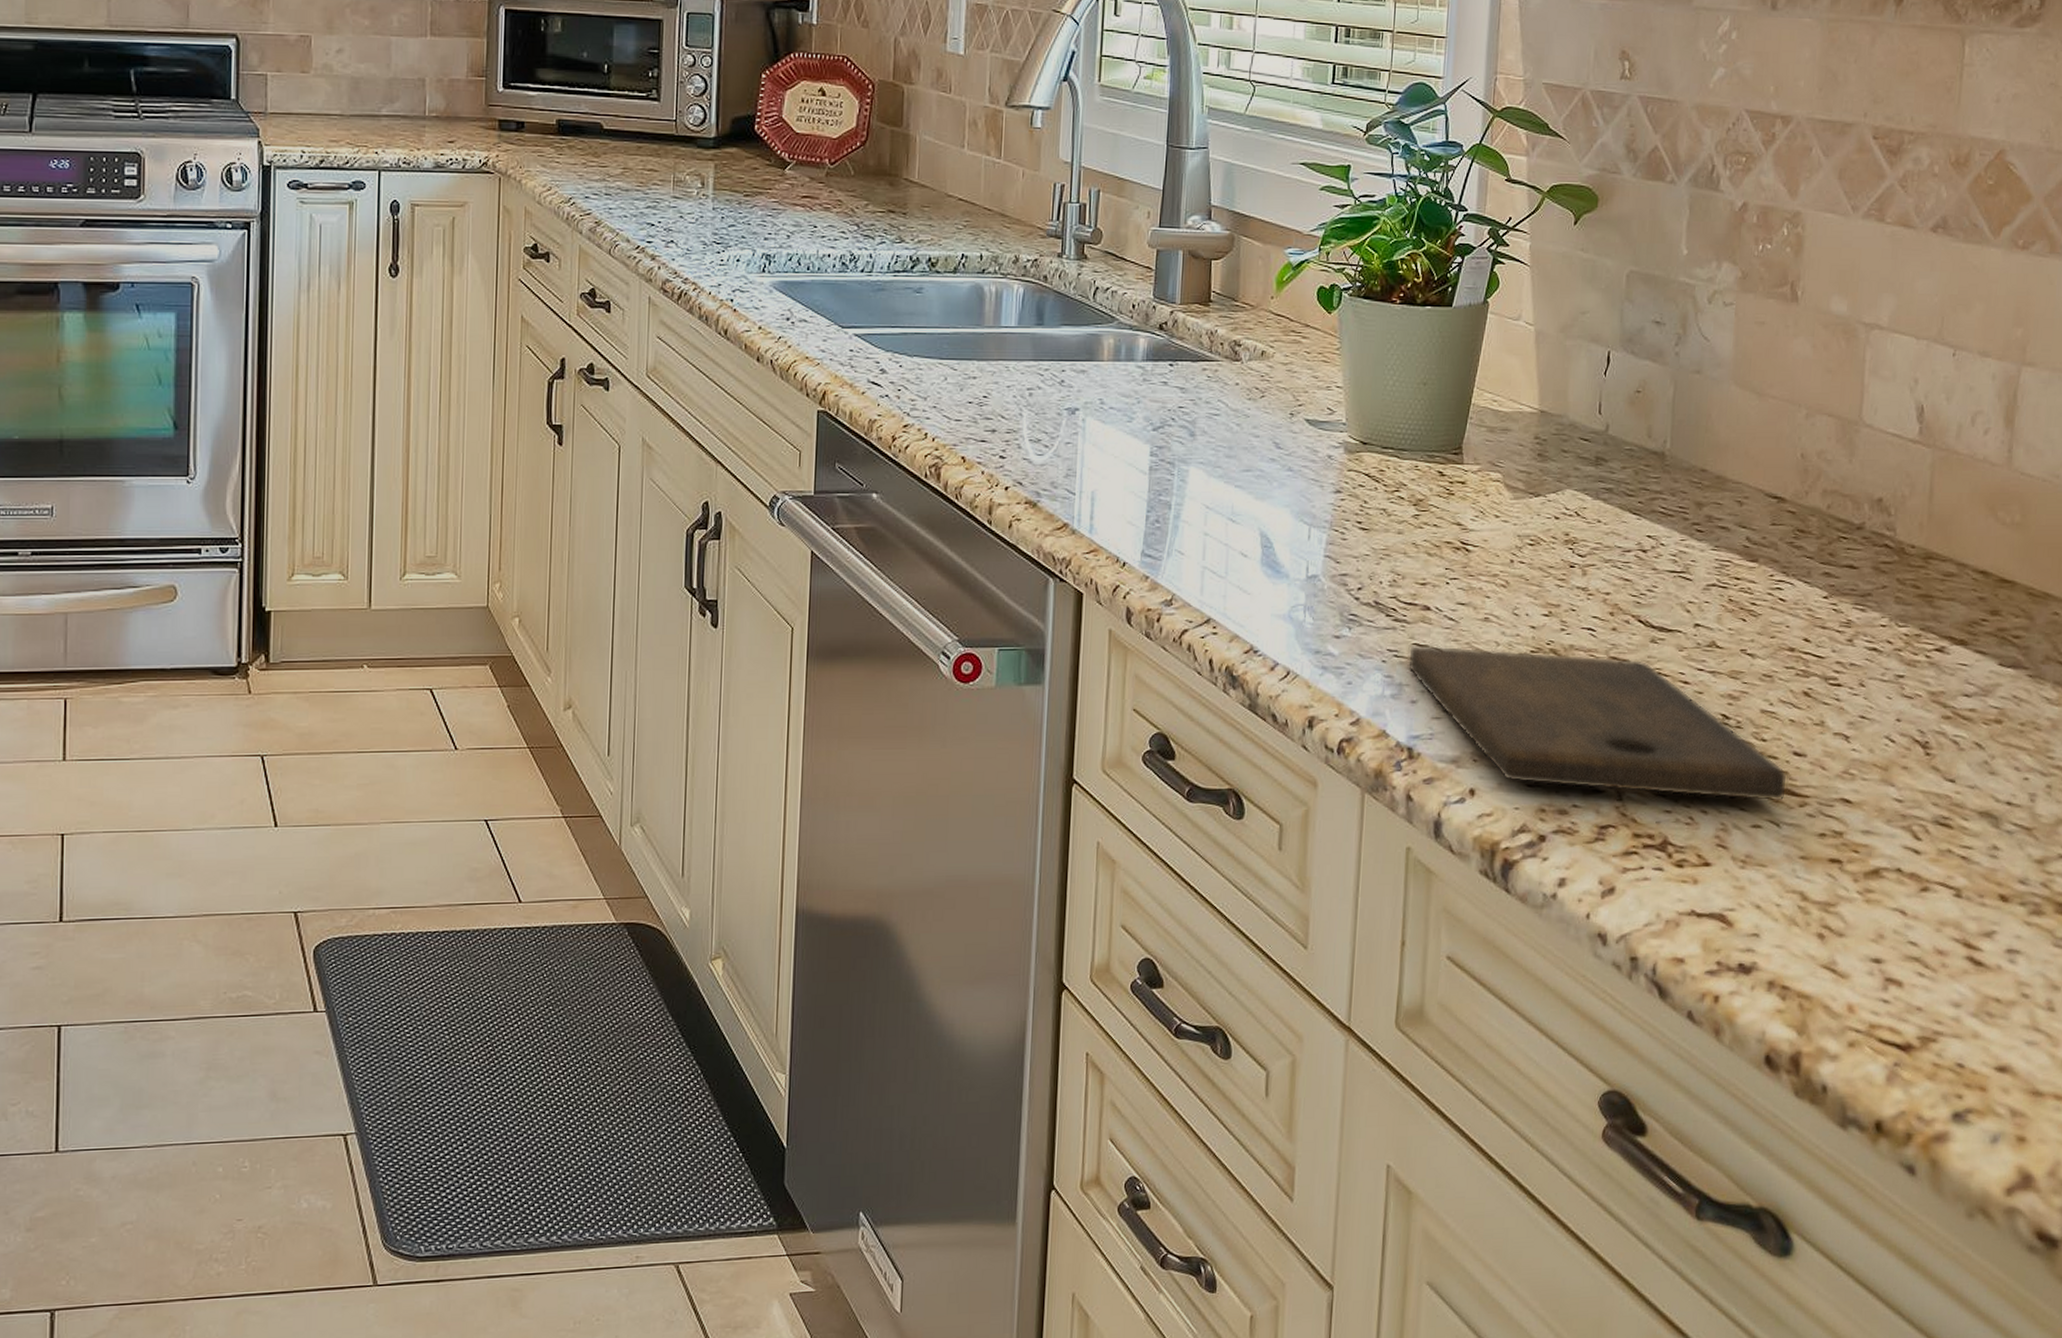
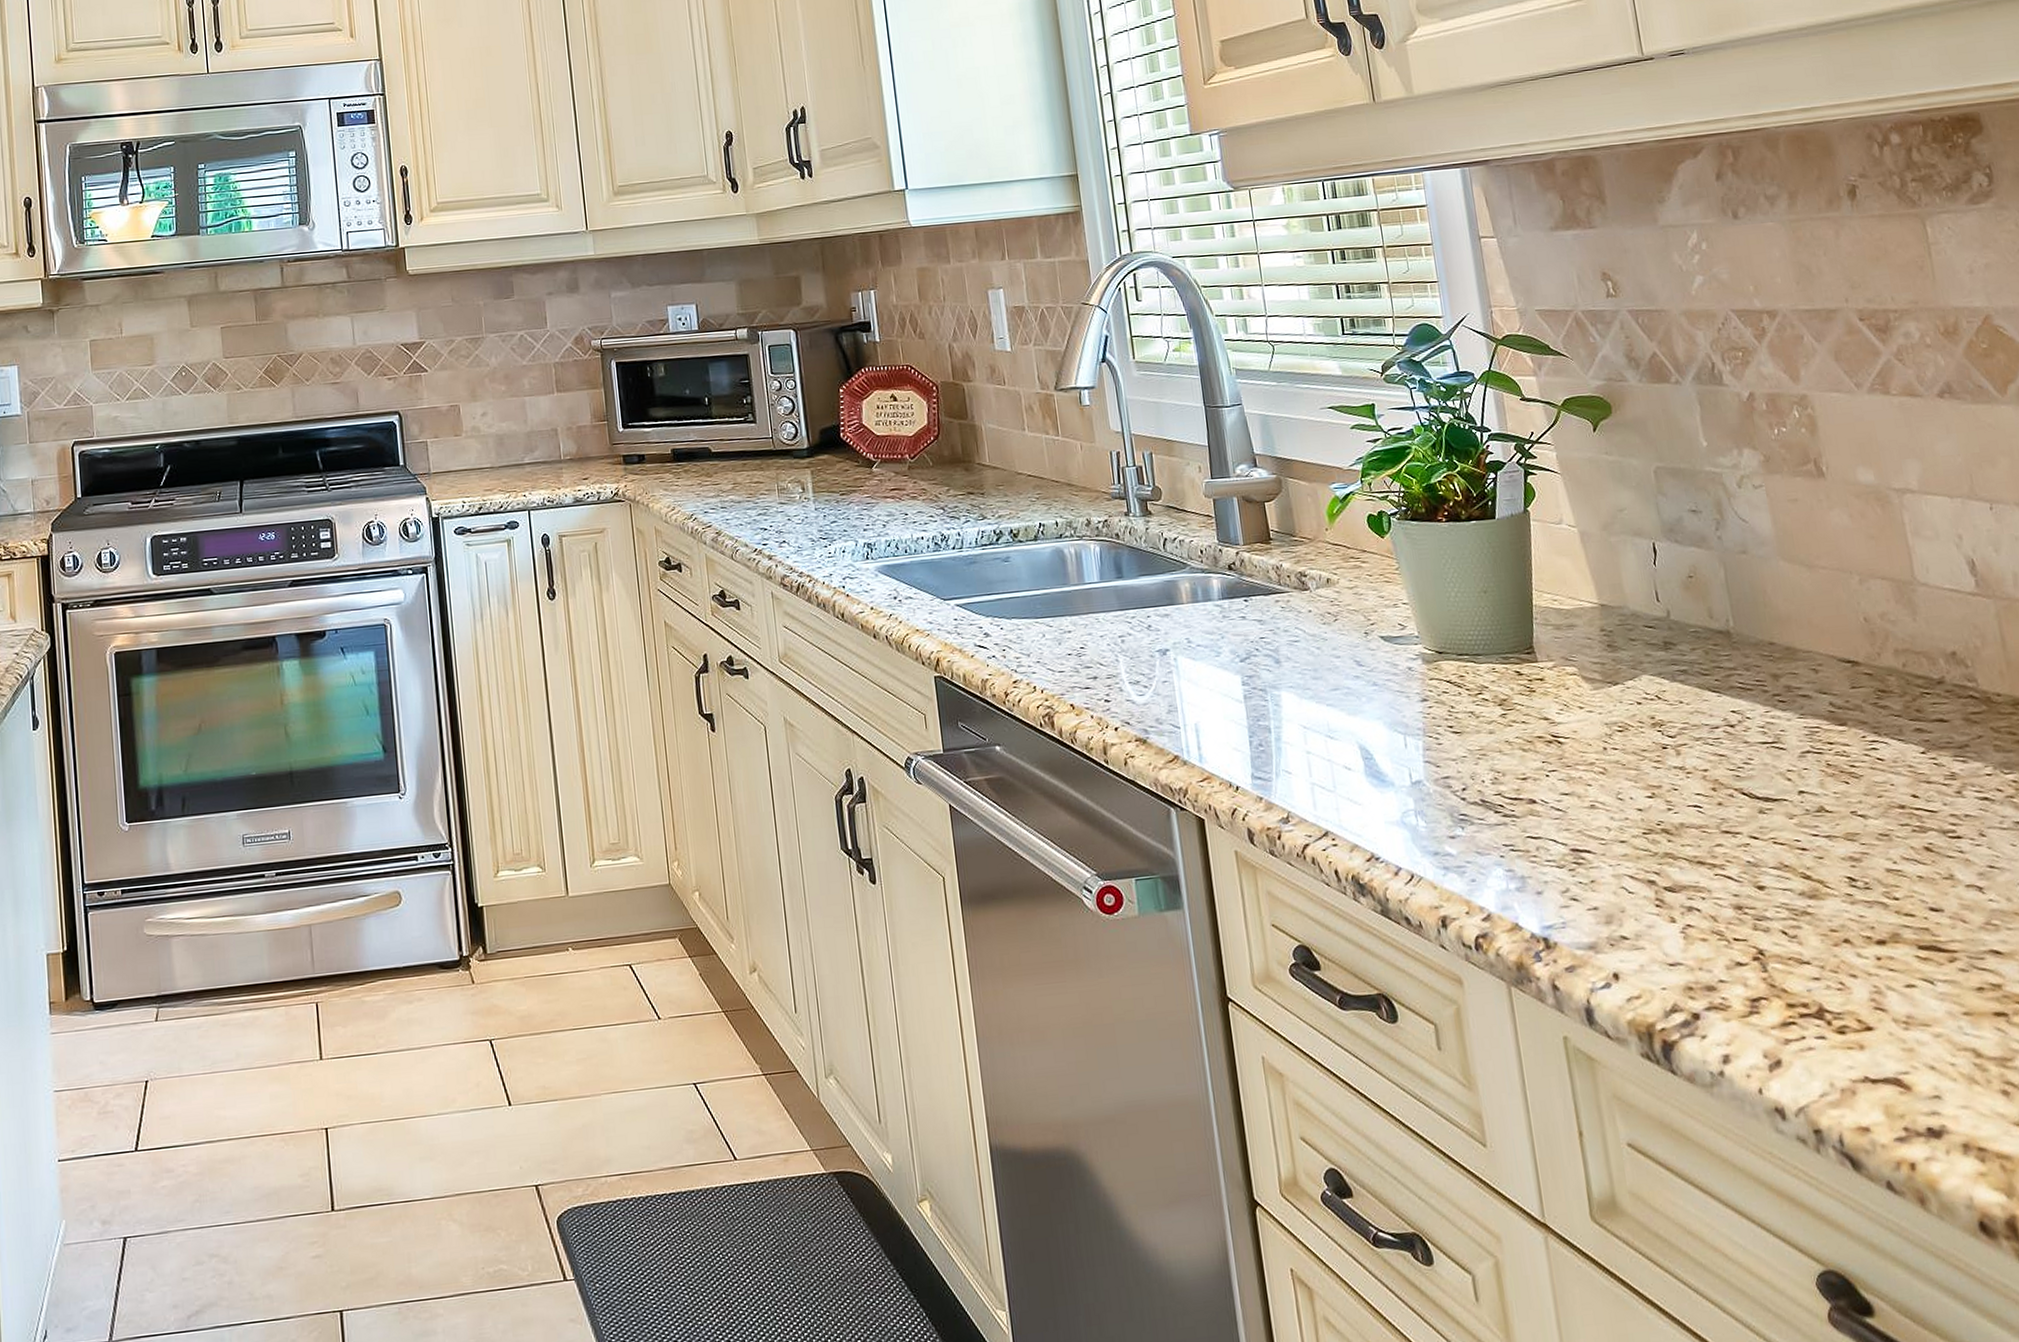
cutting board: present [1407,645,1788,802] -> none [1523,831,1933,964]

